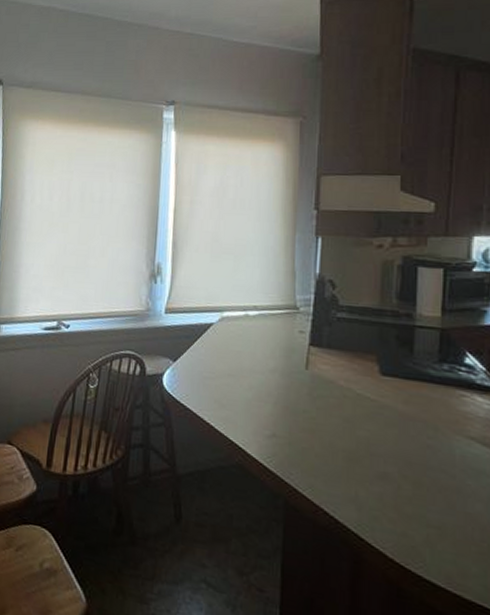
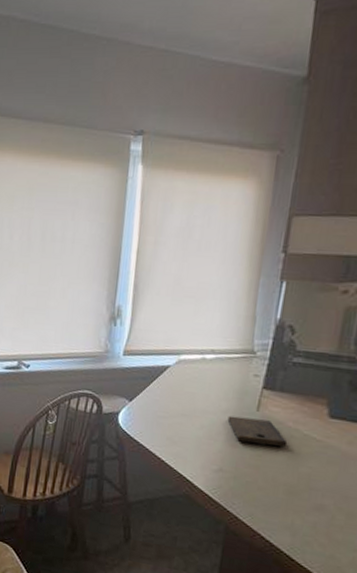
cutting board: none [276,375,340,408] -> present [227,415,287,447]

